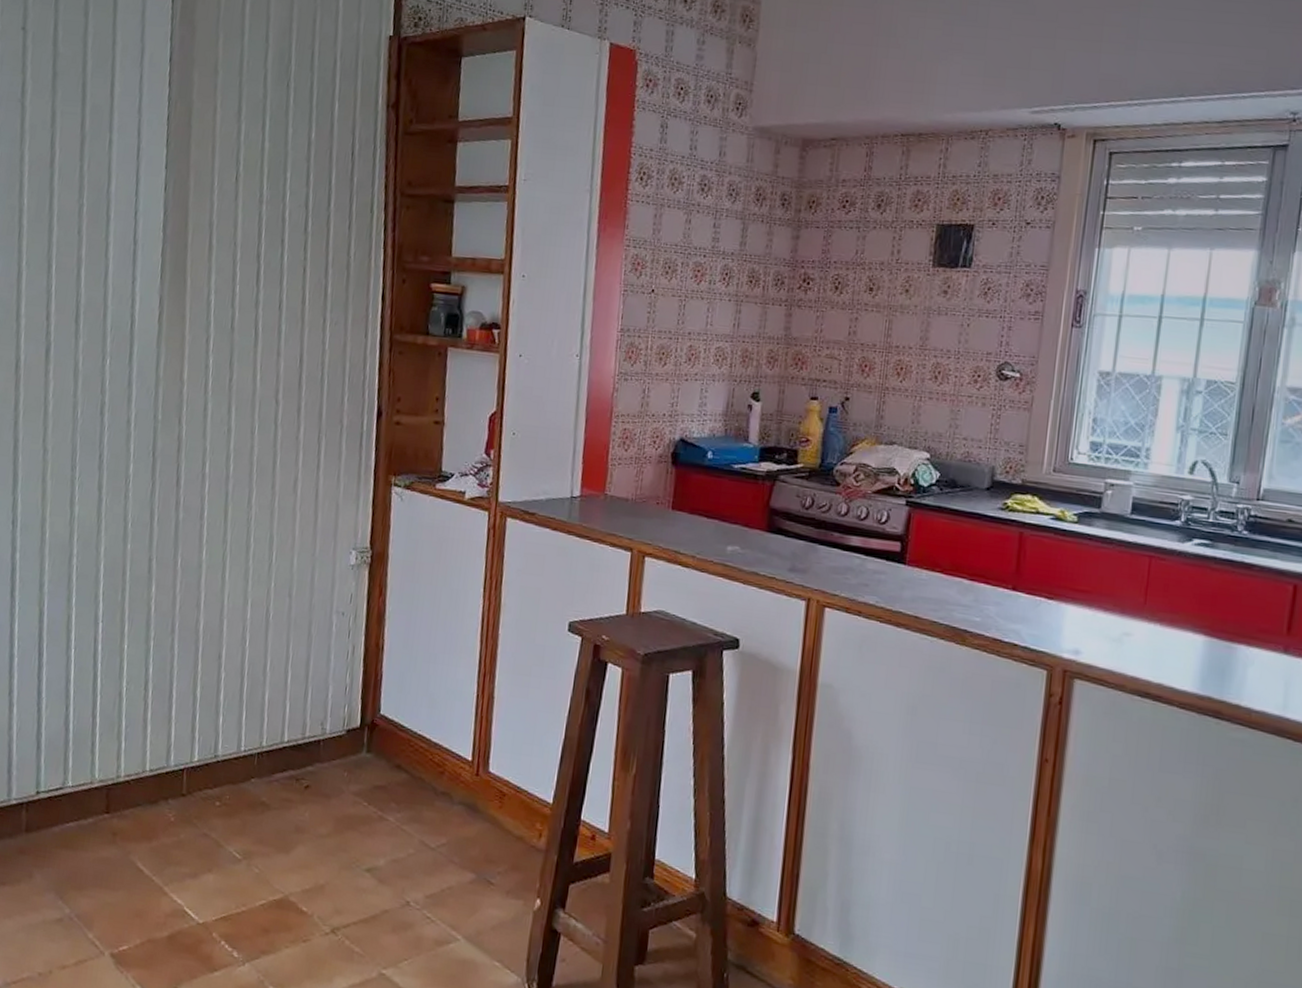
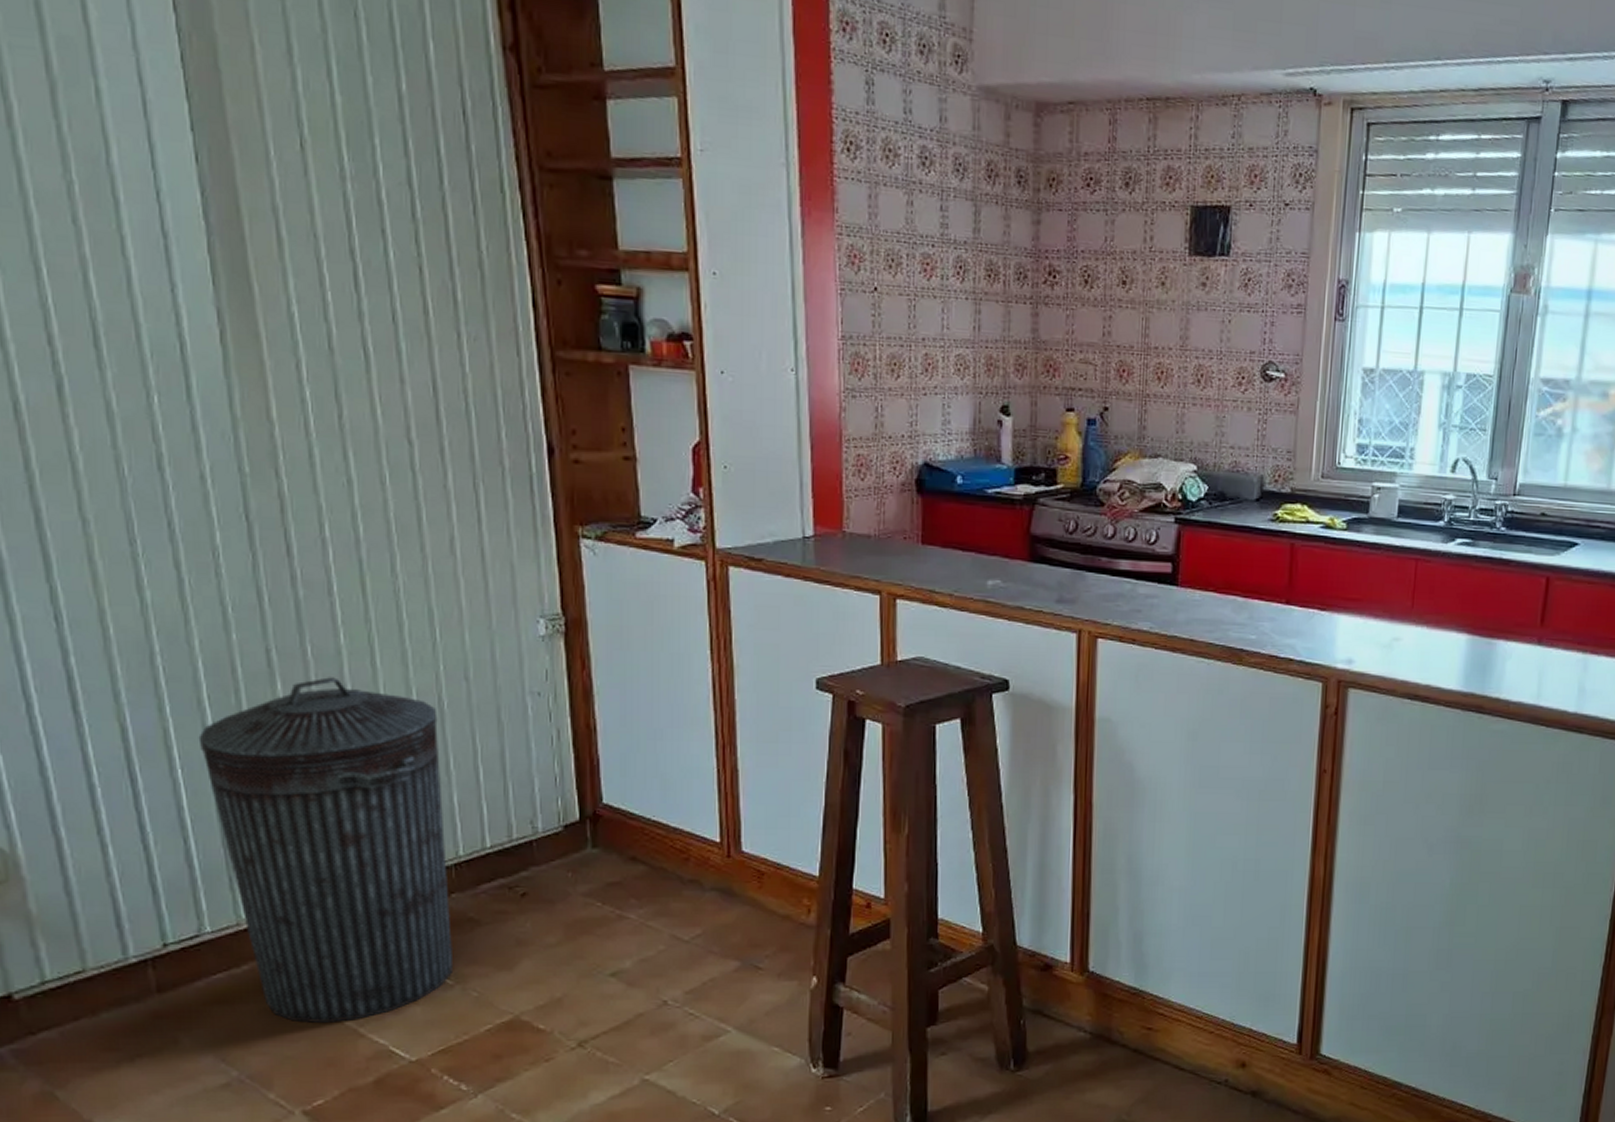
trash can: none [90,585,264,879] -> present [198,677,452,1023]

